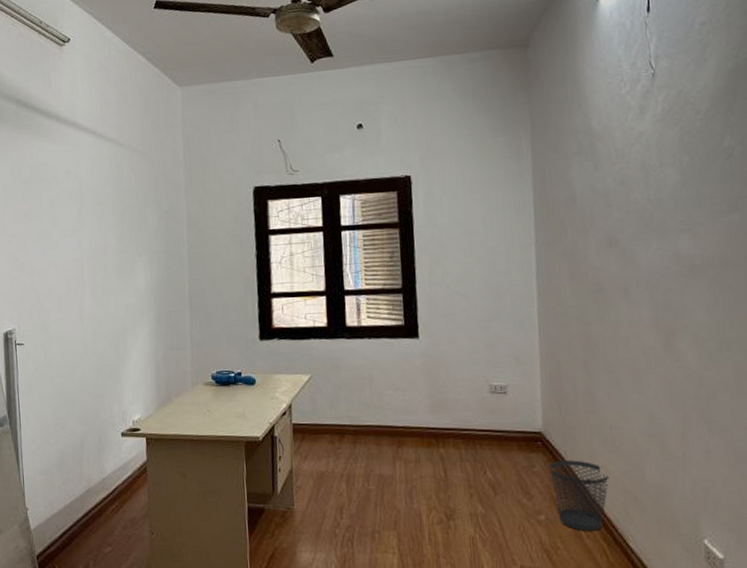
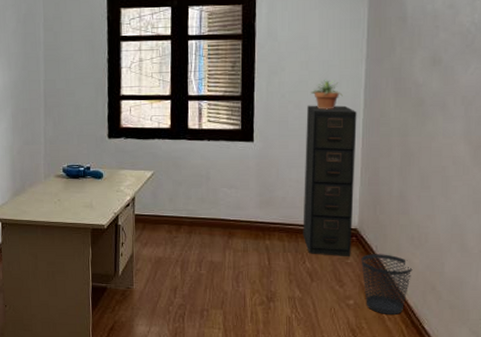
filing cabinet: none [475,294,537,466] -> present [303,105,357,257]
potted plant: none [477,266,513,300] -> present [310,79,343,110]

